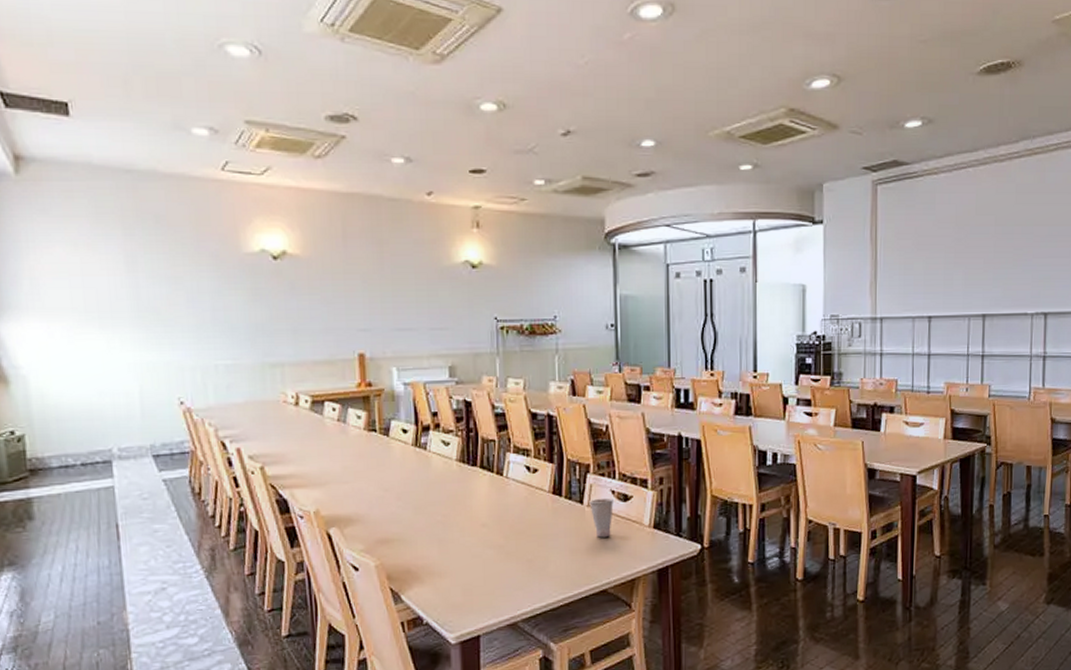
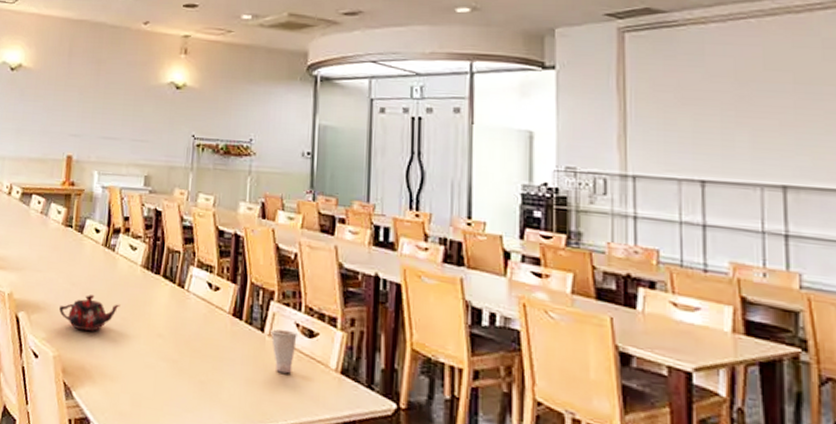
teapot: none [375,498,440,535] -> present [59,295,121,331]

